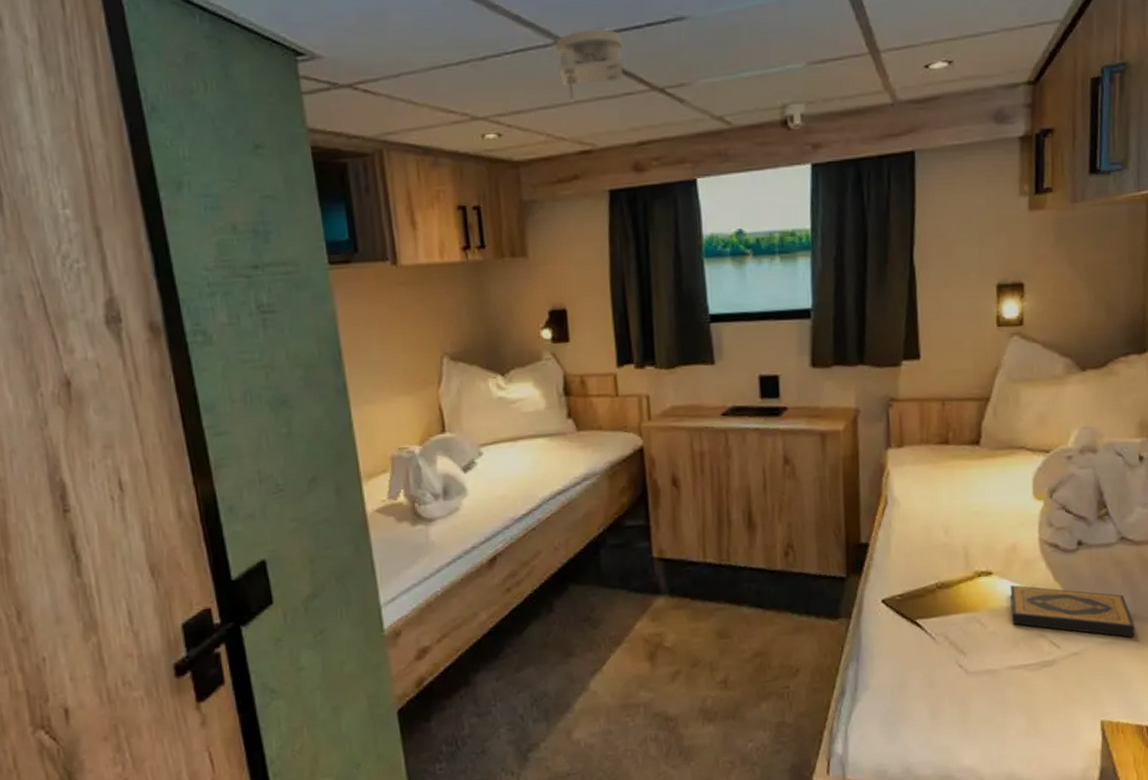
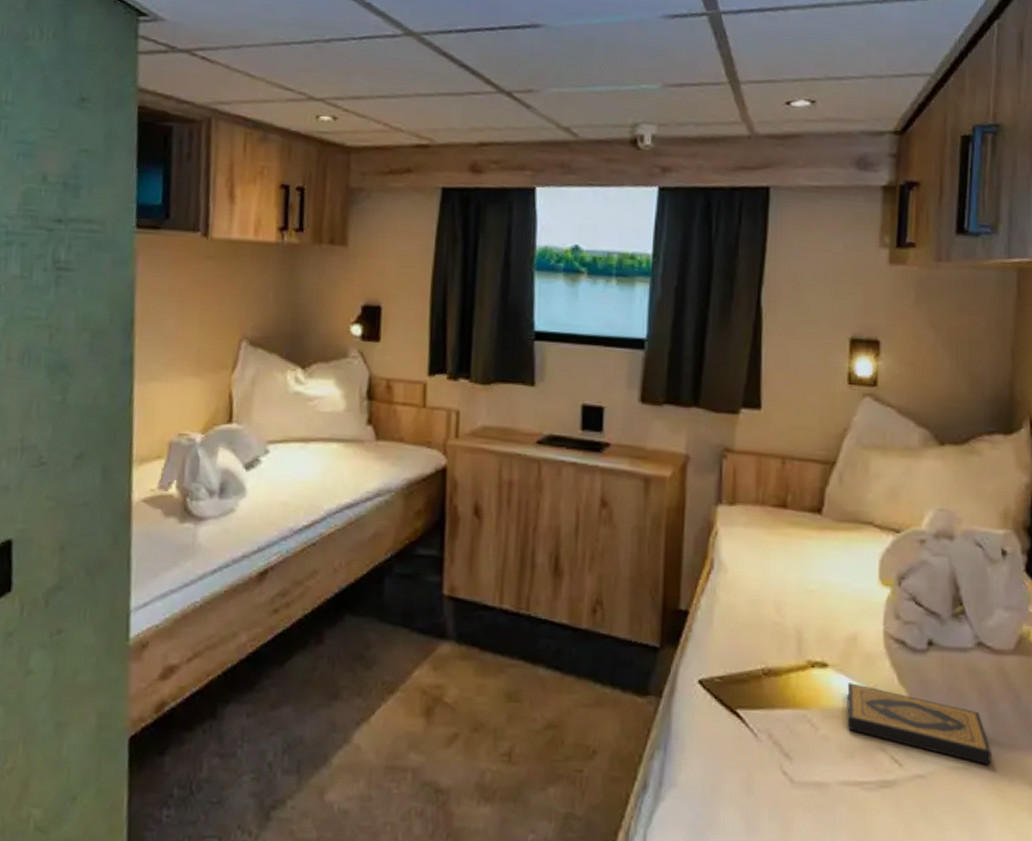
smoke detector: present [556,29,624,103] -> none [404,25,474,95]

